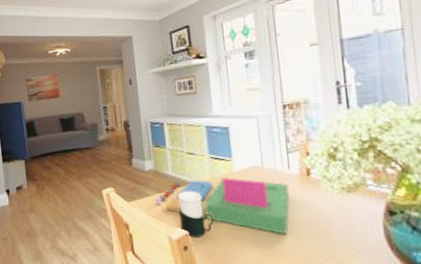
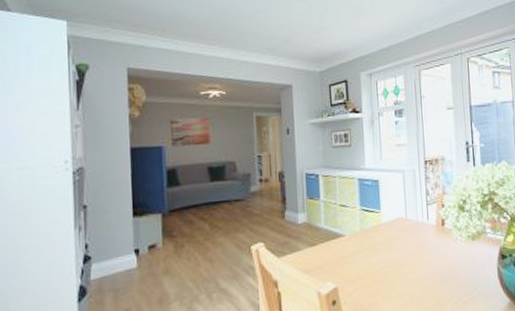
board game: present [156,176,290,235] -> none [307,228,428,282]
cup: present [178,191,215,237] -> none [329,243,362,291]

